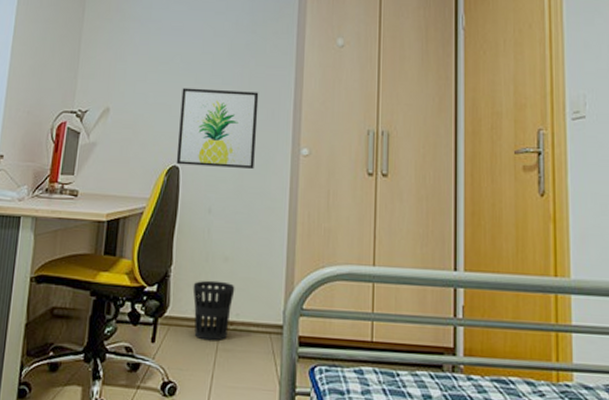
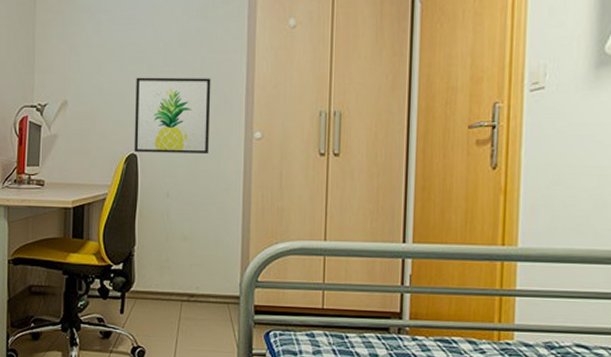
wastebasket: present [192,280,235,341] -> none [155,258,194,312]

